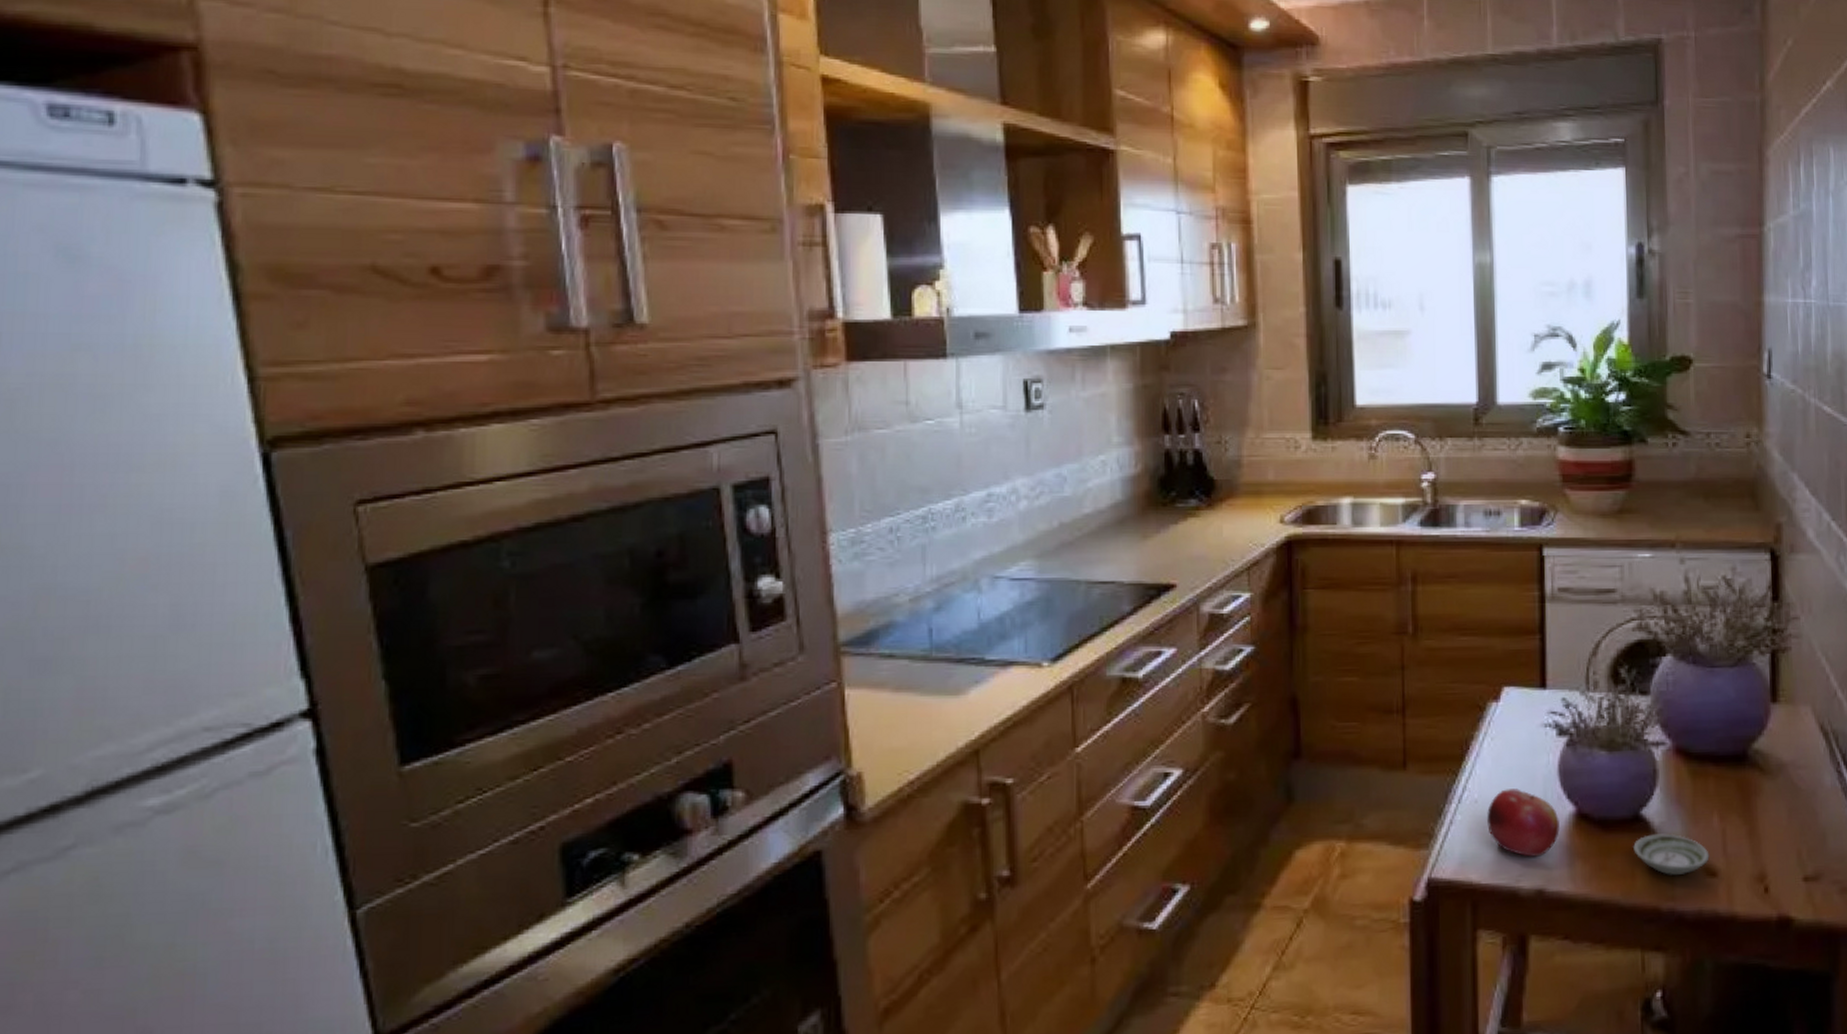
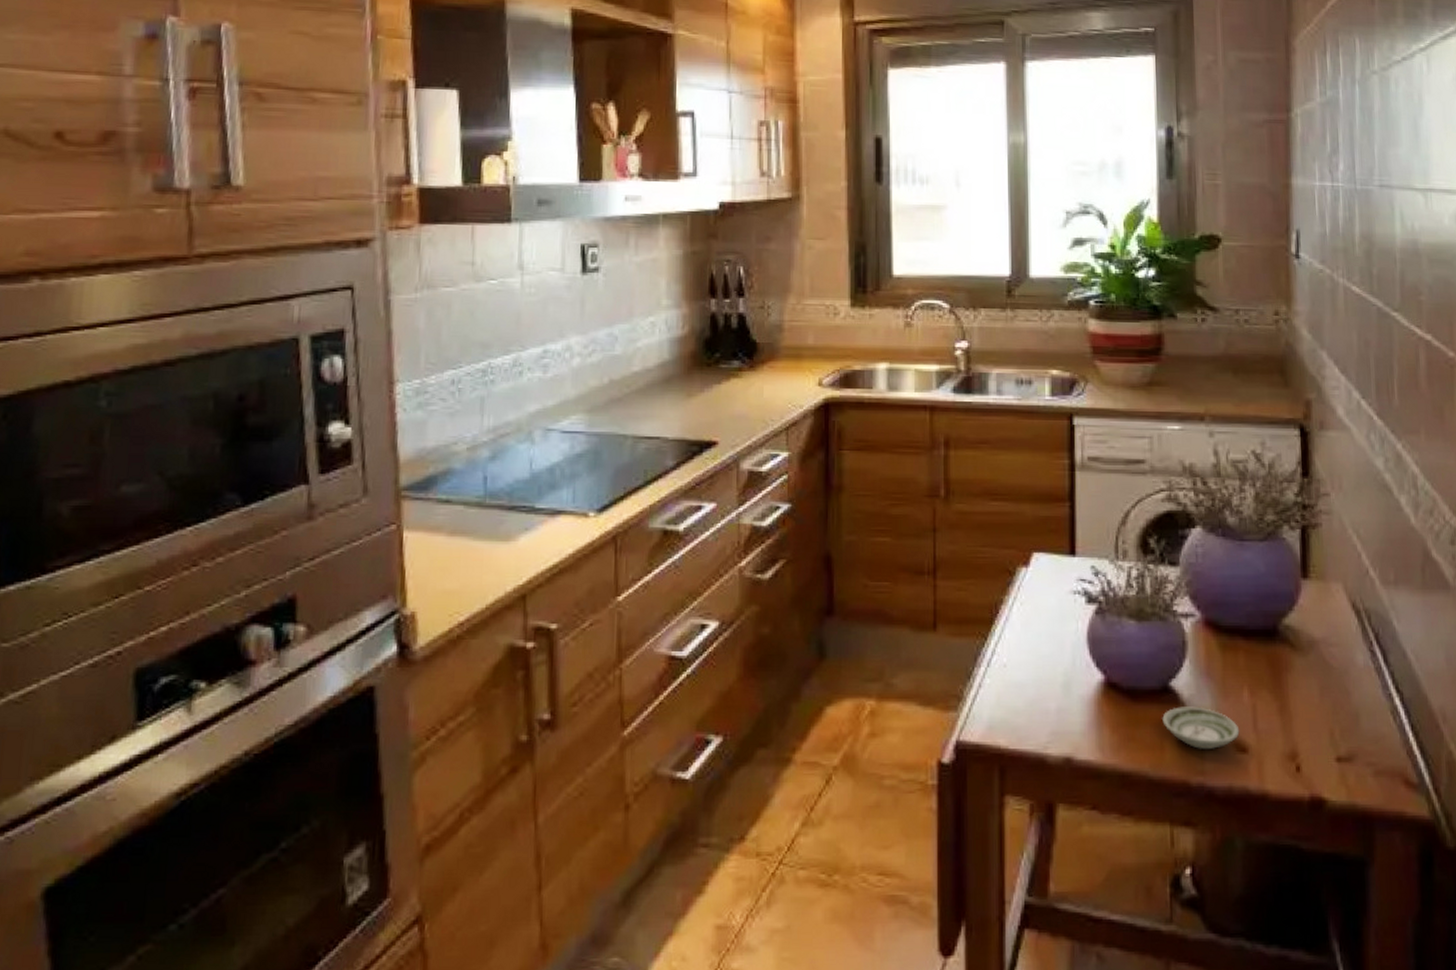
fruit: present [1487,788,1560,857] -> none [1016,654,1088,724]

